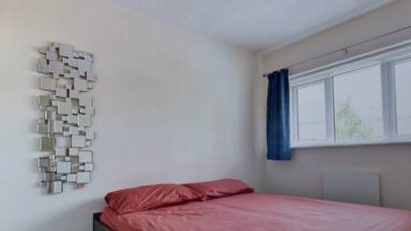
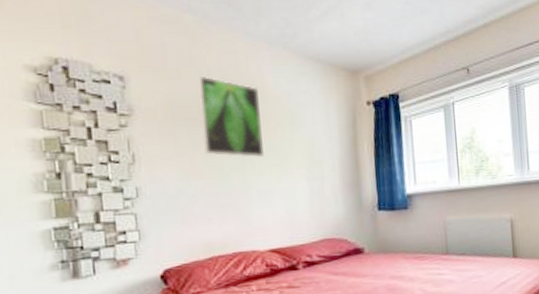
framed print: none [142,54,184,114] -> present [198,75,264,158]

